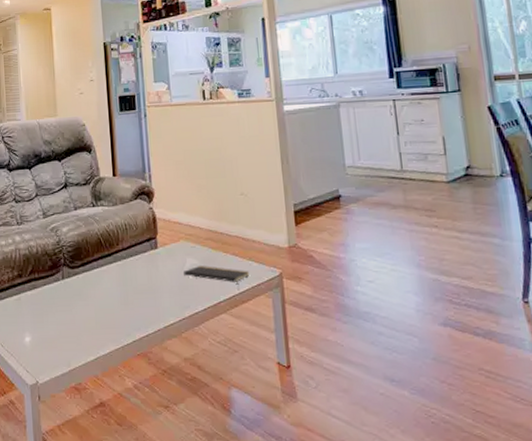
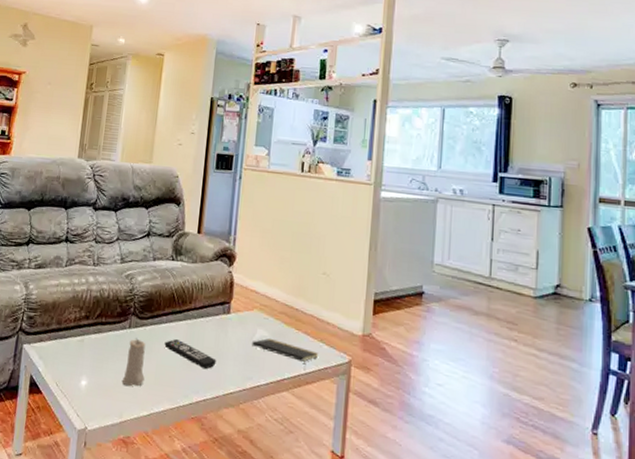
candle: none [65,287,86,335] -> present [122,338,146,387]
remote control: none [99,282,153,306] -> present [164,339,217,370]

